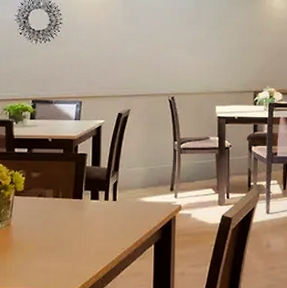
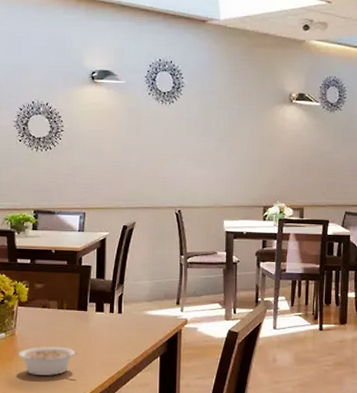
legume: none [14,236,73,268] -> present [19,346,78,377]

